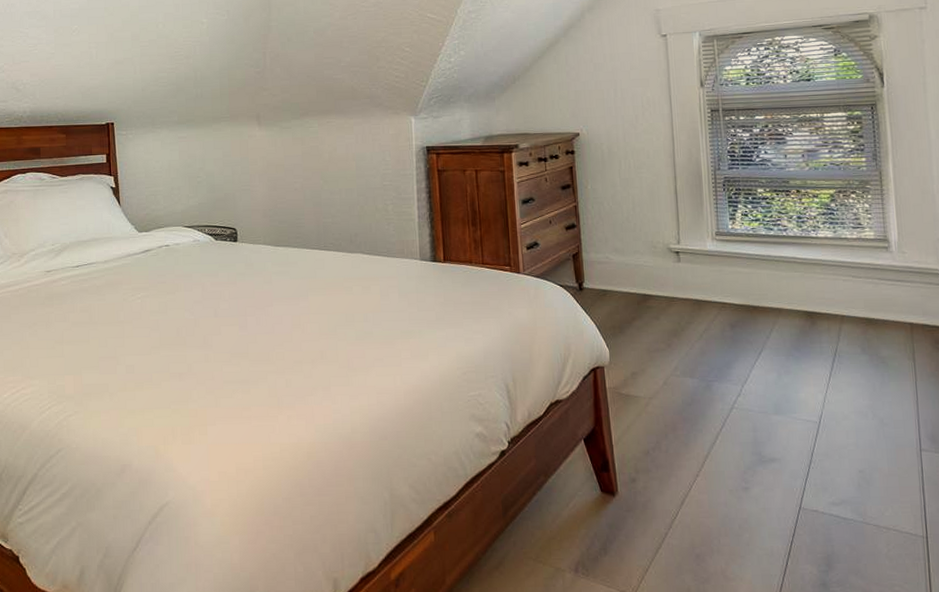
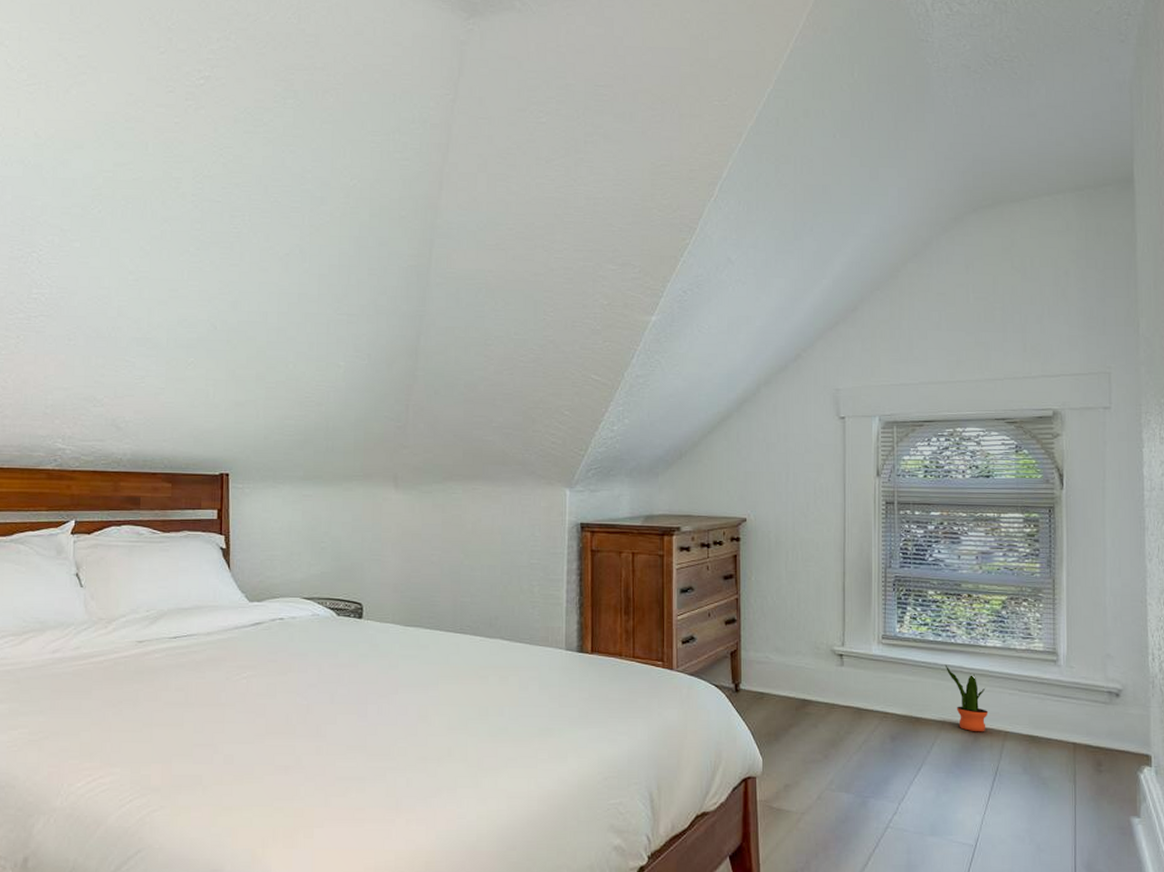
potted plant: none [778,256,824,317] -> present [944,664,989,732]

